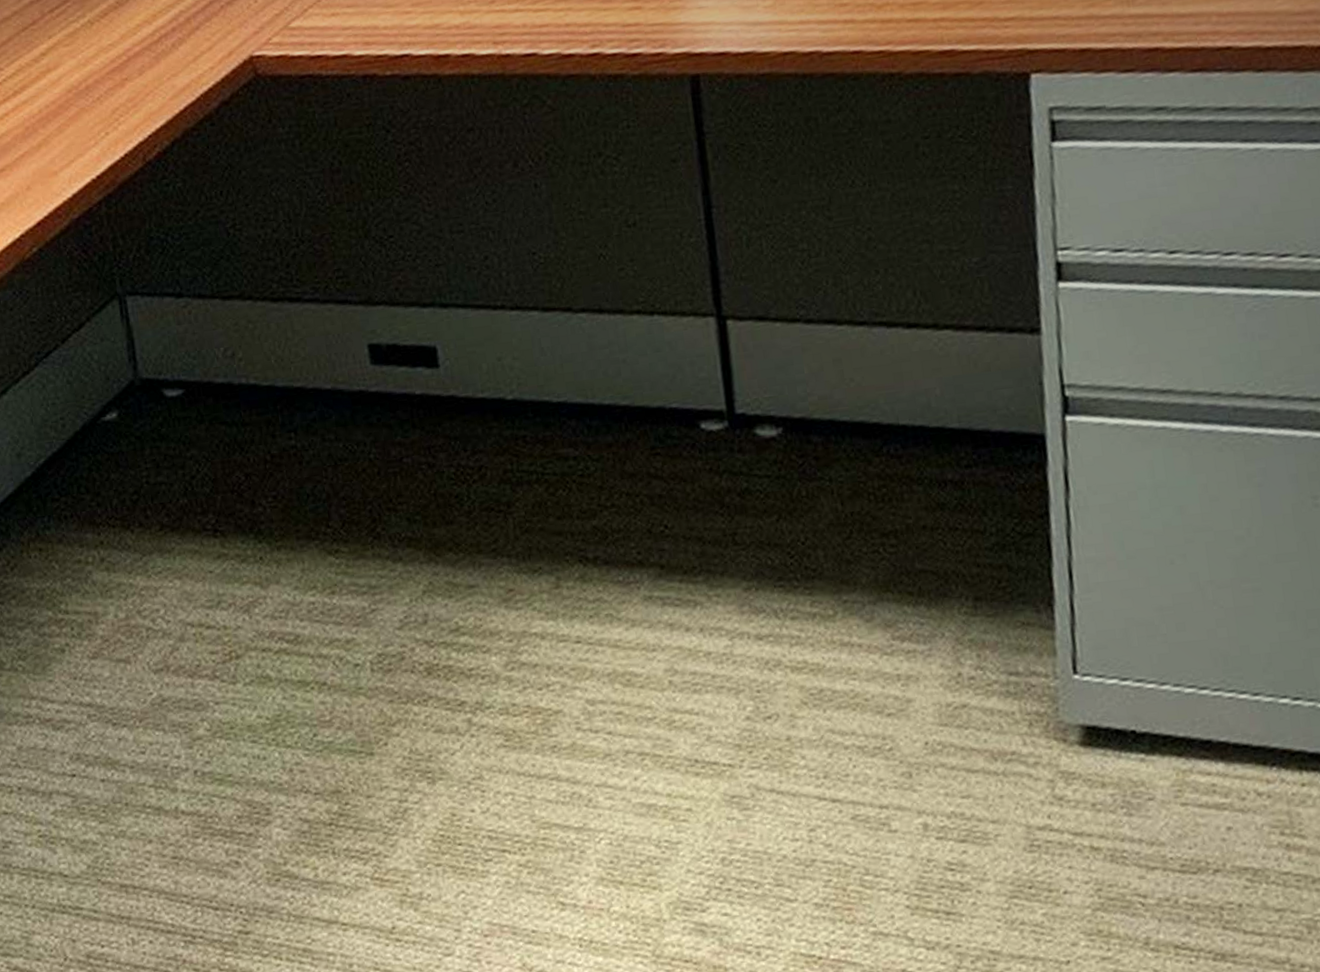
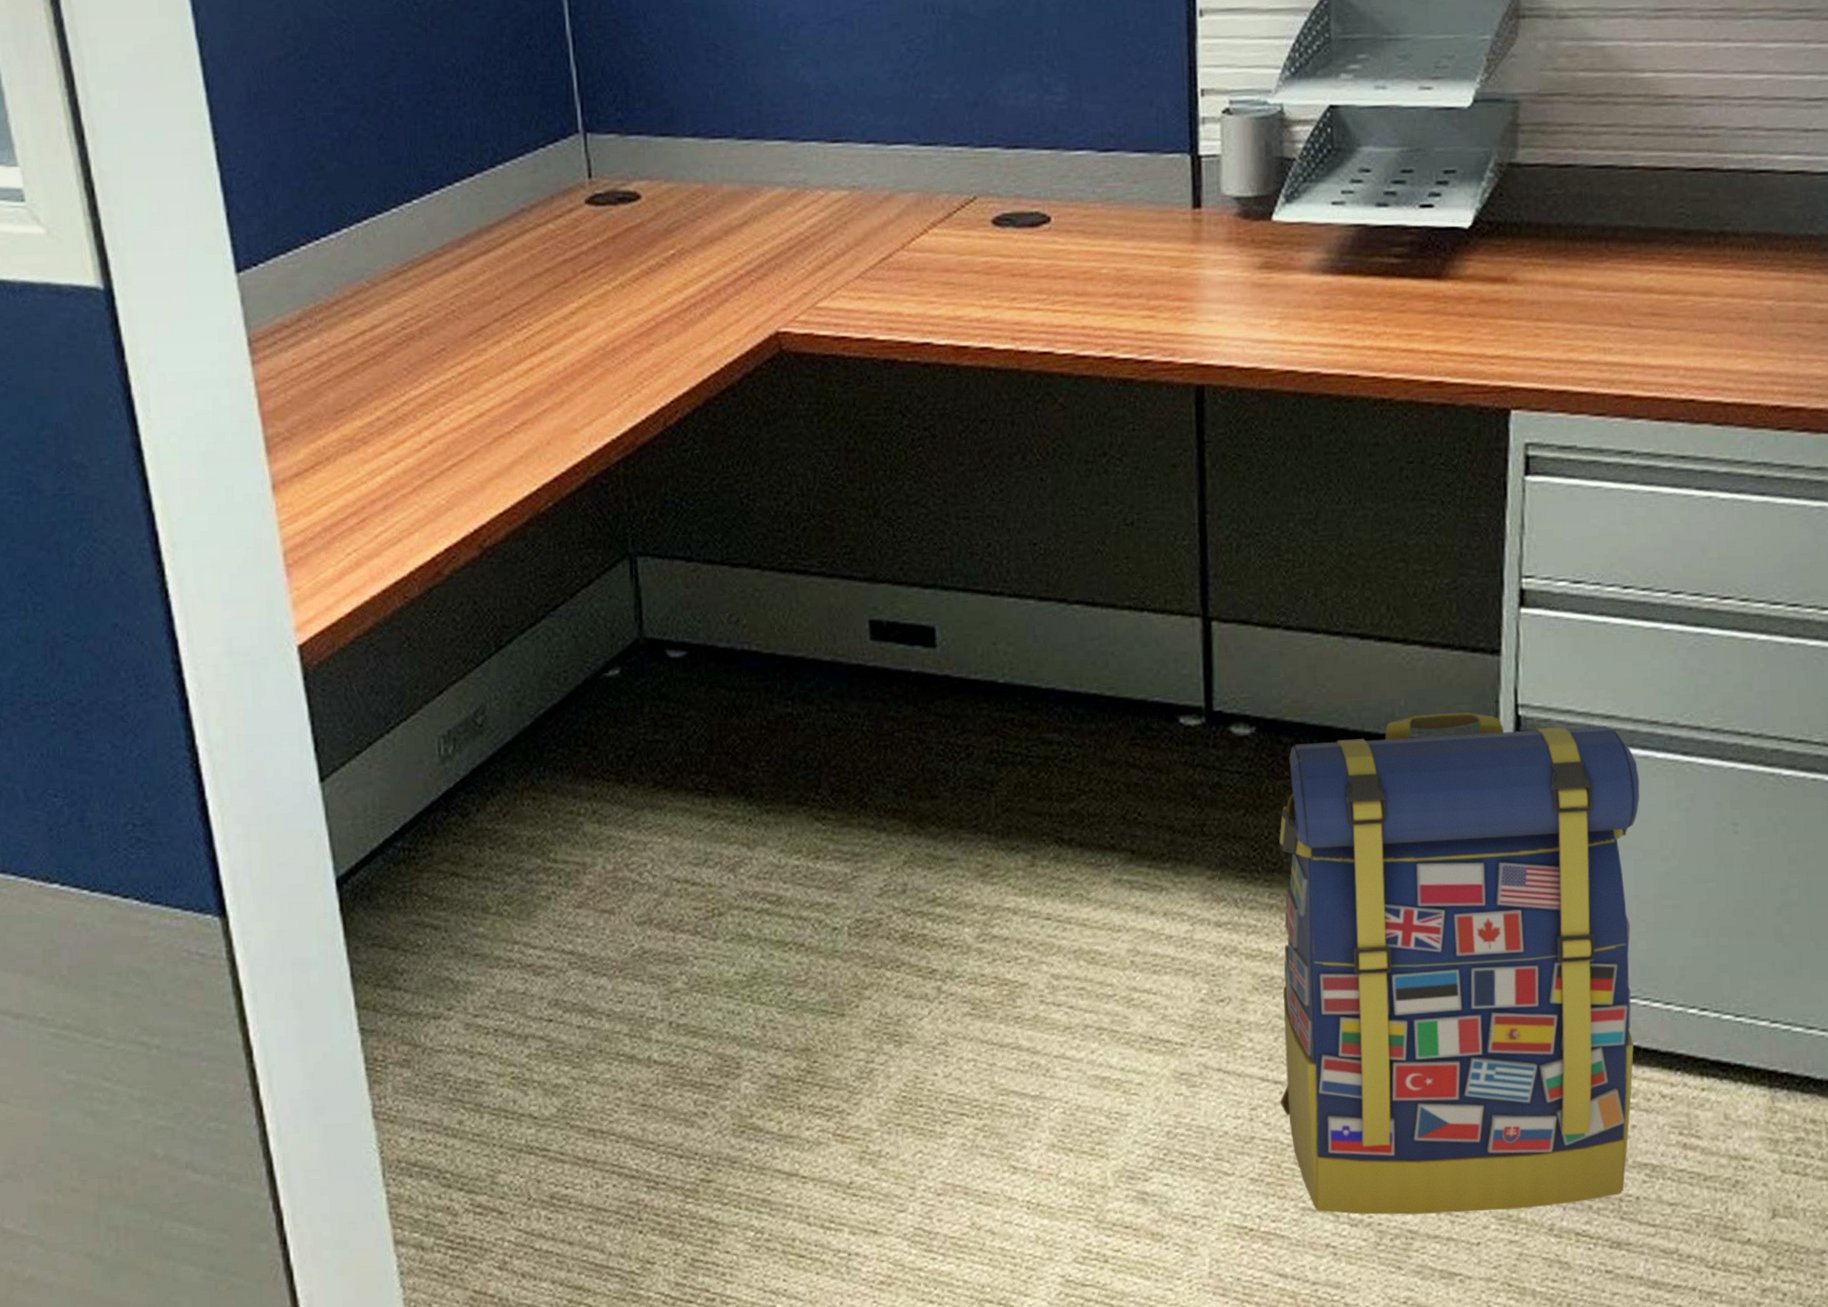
backpack: none [816,396,1225,937] -> present [1279,712,1640,1215]

